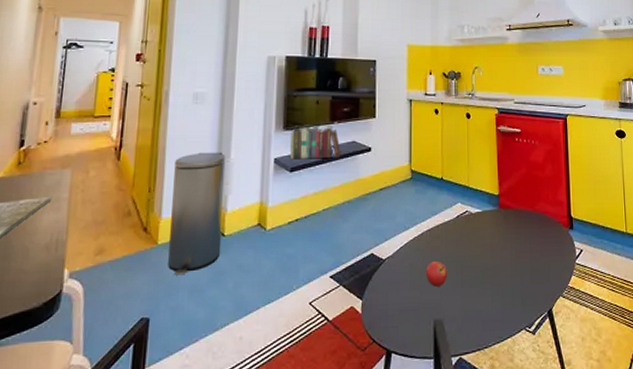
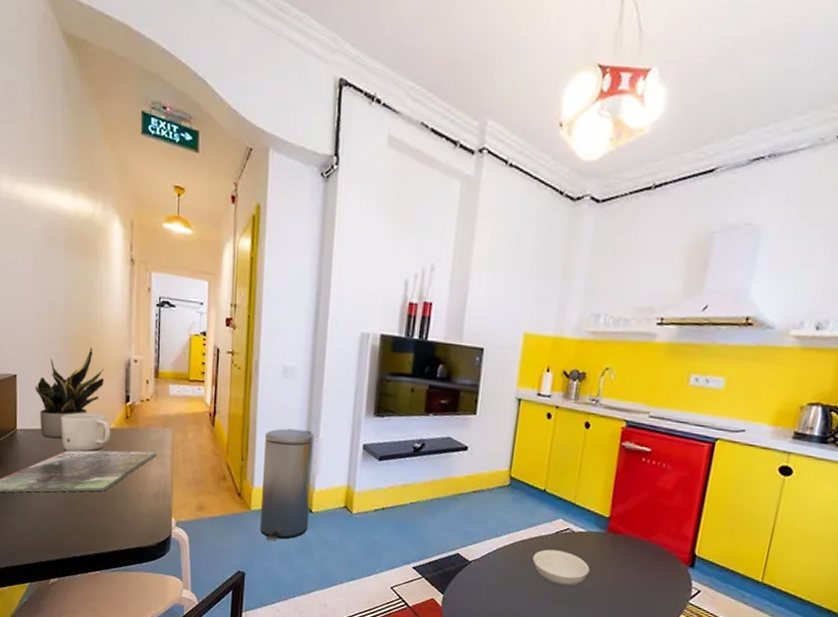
books: present [290,125,341,159] -> none [380,413,434,454]
fruit: present [426,260,447,287] -> none [513,571,537,597]
bowl: none [440,233,491,269] -> present [532,549,590,587]

